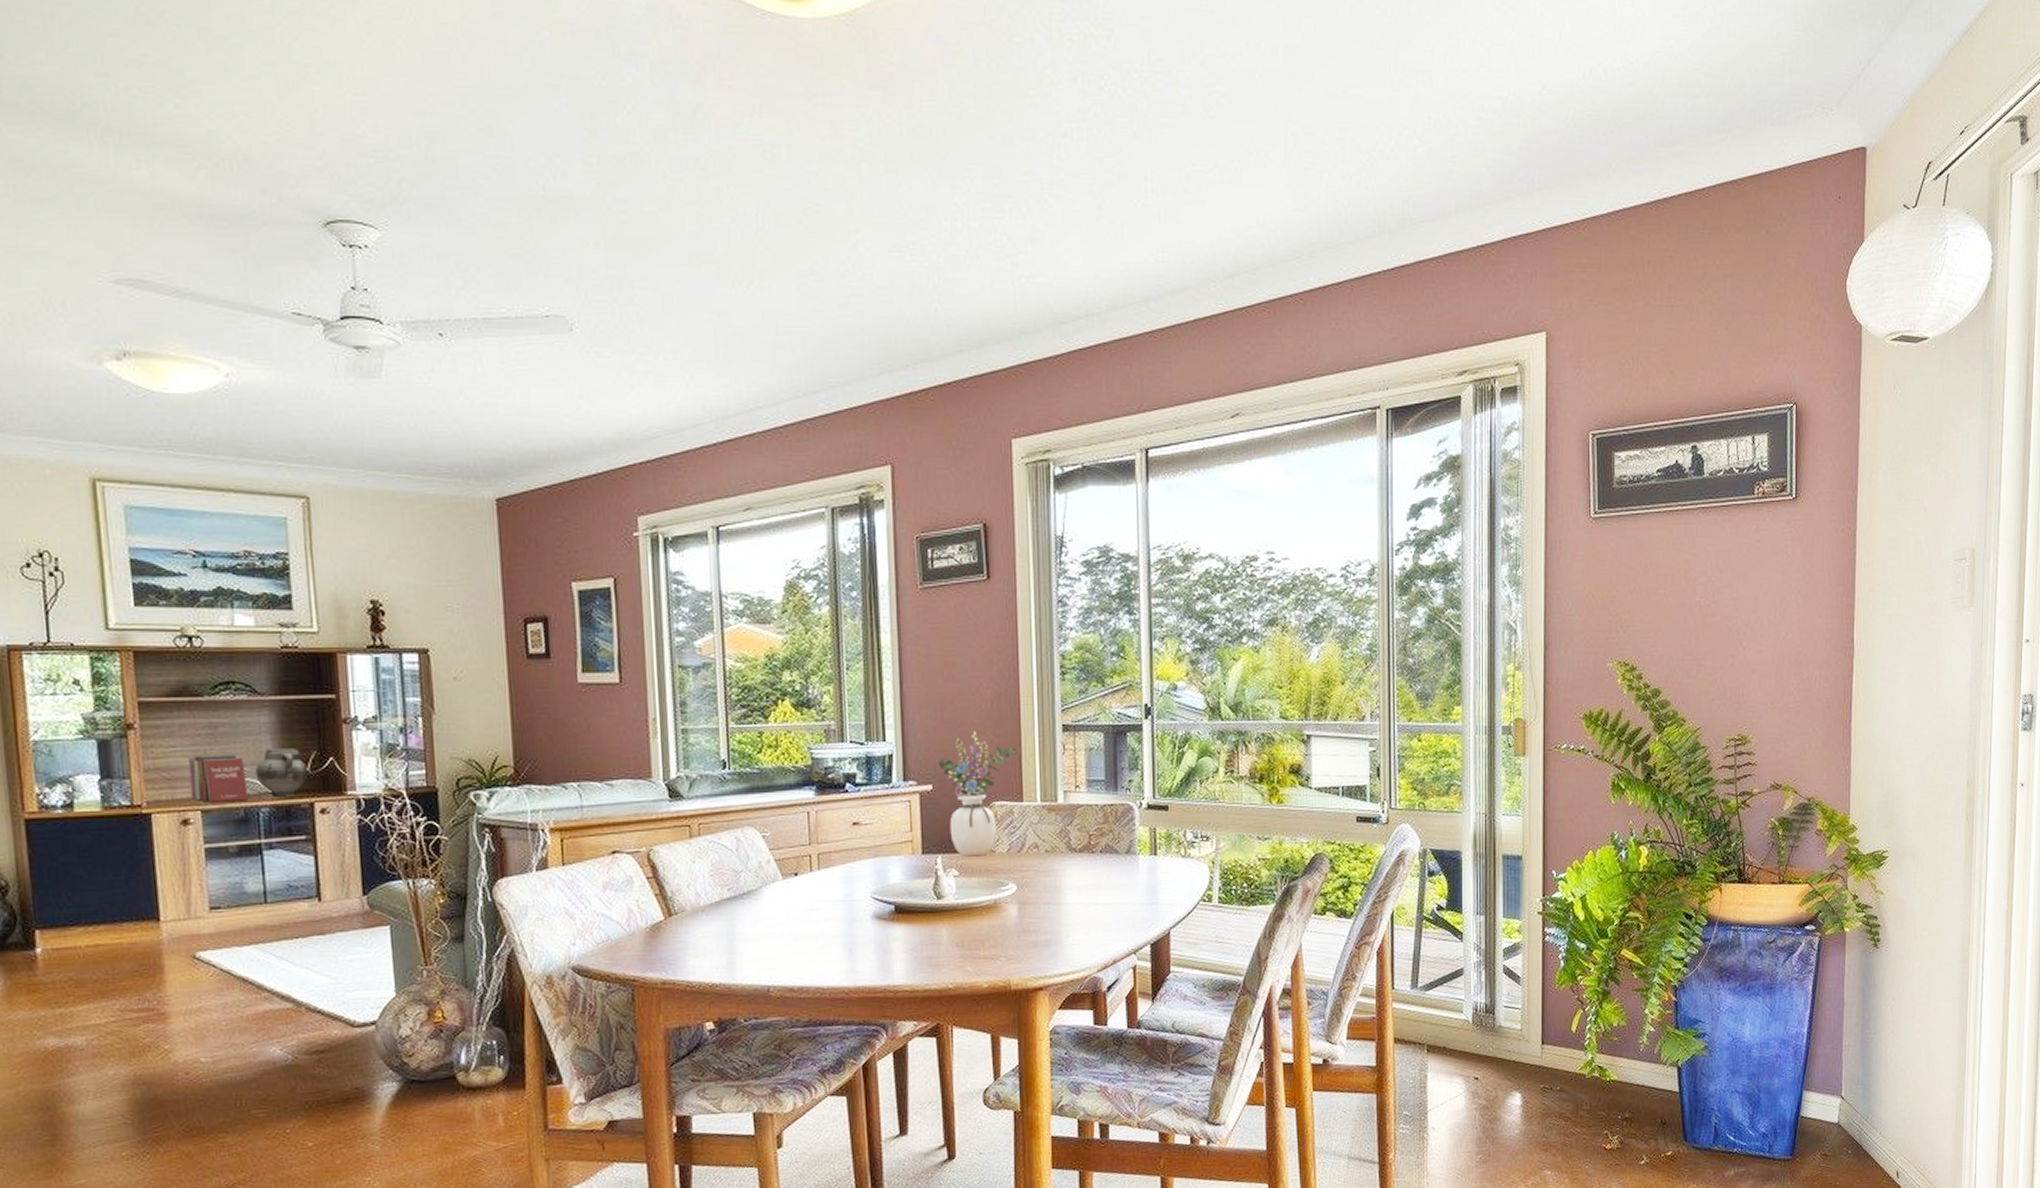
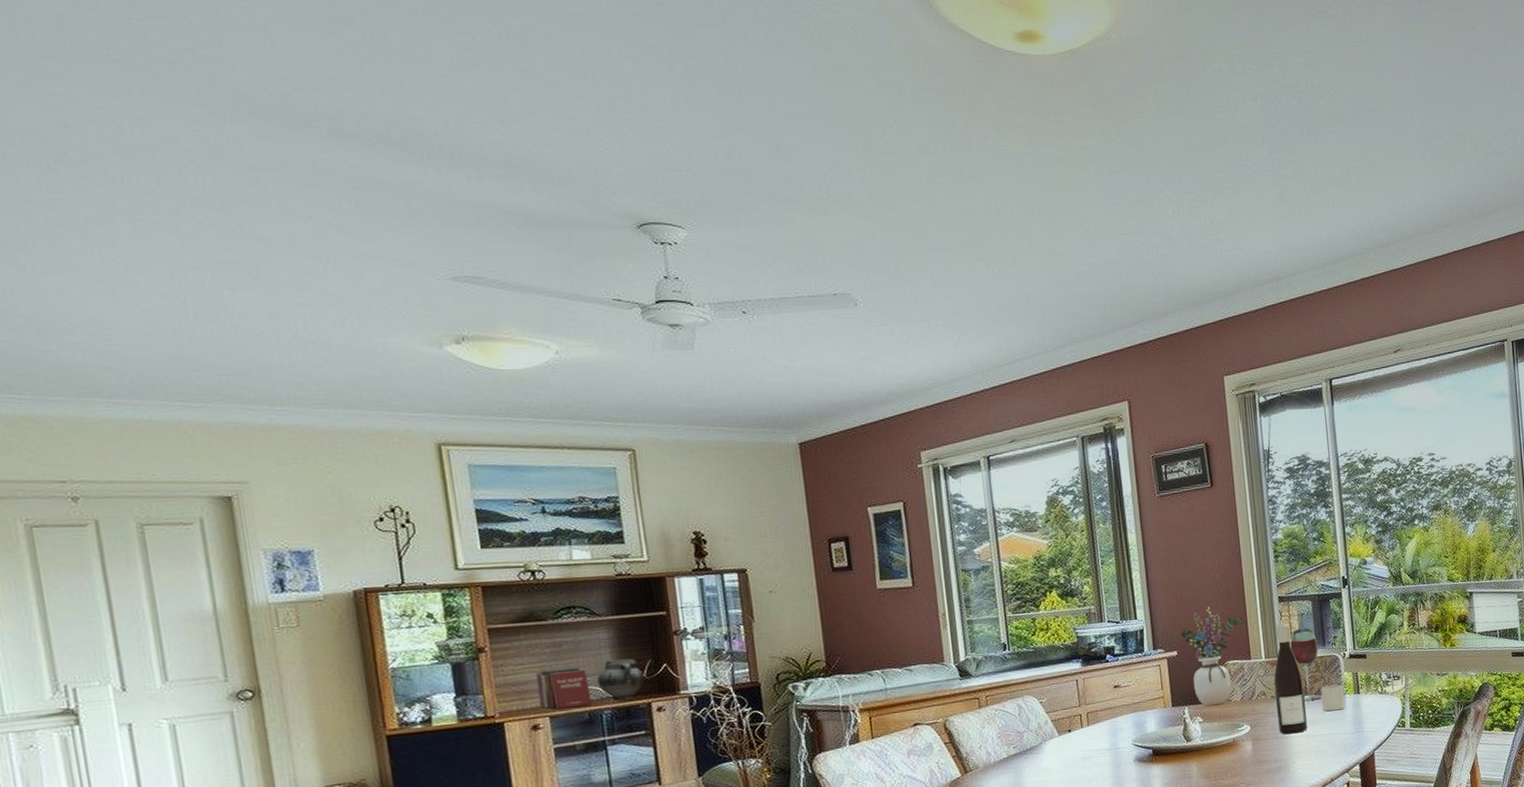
bottle: none [1049,760,1089,900] -> present [1273,623,1308,734]
wineglass: none [1074,768,1109,860] -> present [1290,628,1321,701]
cup: none [1107,841,1138,875] -> present [1320,684,1346,712]

